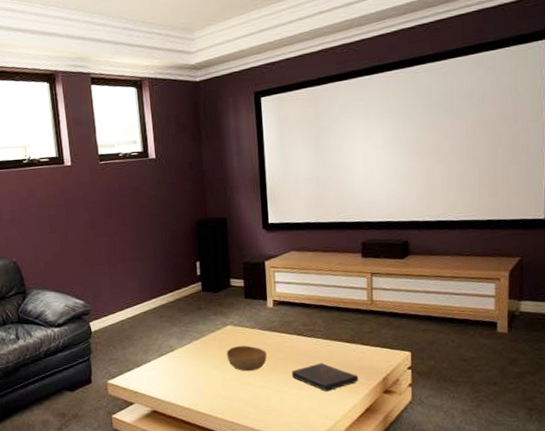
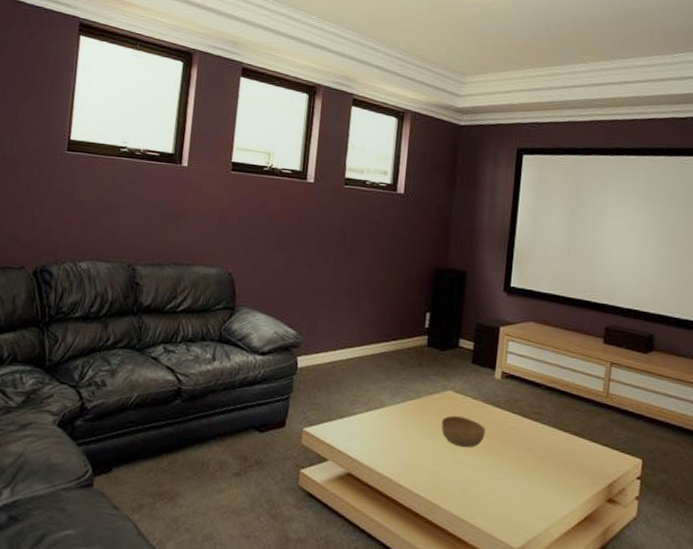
book: present [292,363,359,392] -> none [509,453,582,488]

